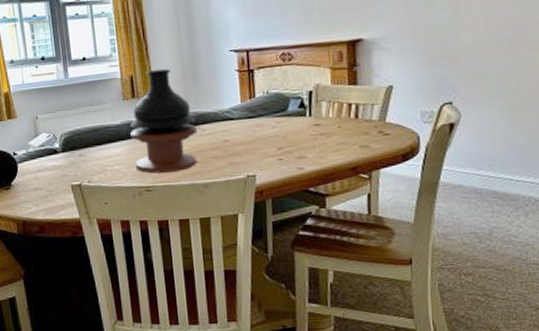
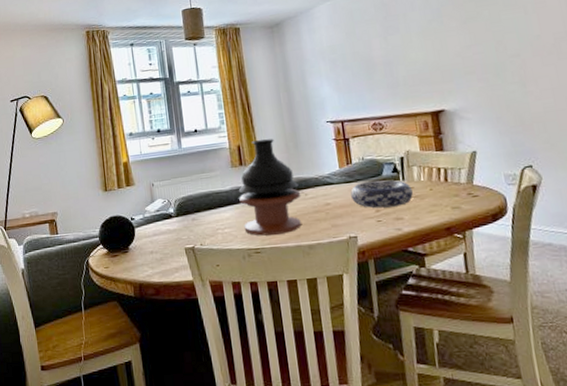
decorative bowl: none [252,115,319,146] -> present [350,180,413,208]

